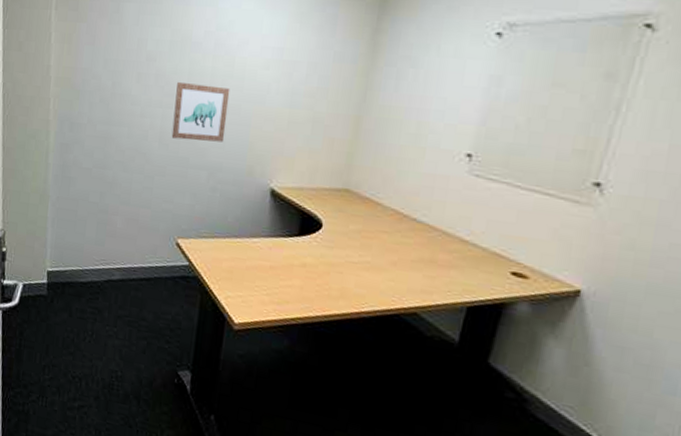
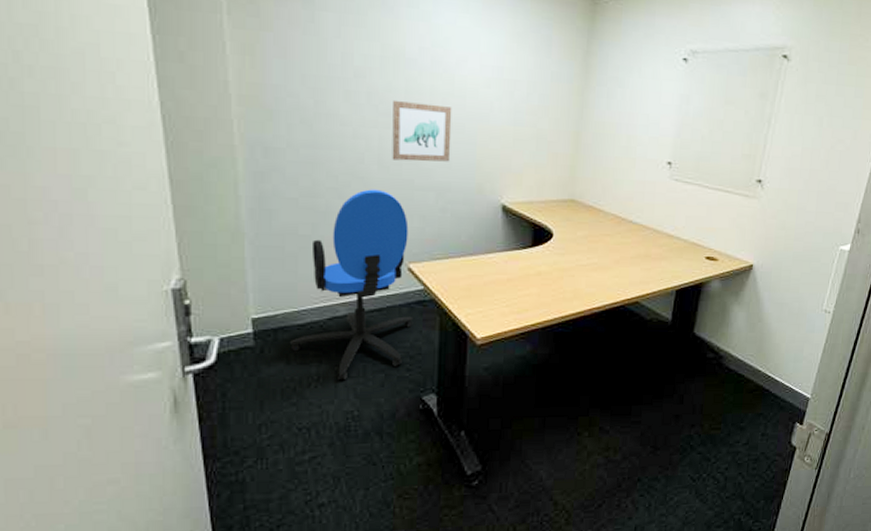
office chair: none [73,164,181,341] -> present [290,189,414,381]

